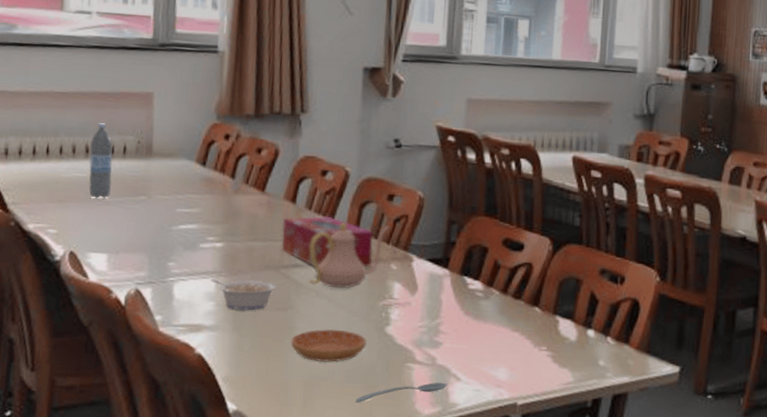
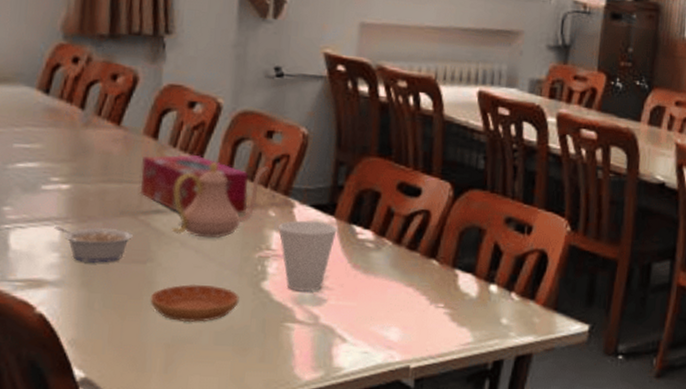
spoon: present [355,382,448,403] -> none [225,343,332,368]
cup: none [400,272,451,336] -> present [279,220,337,292]

